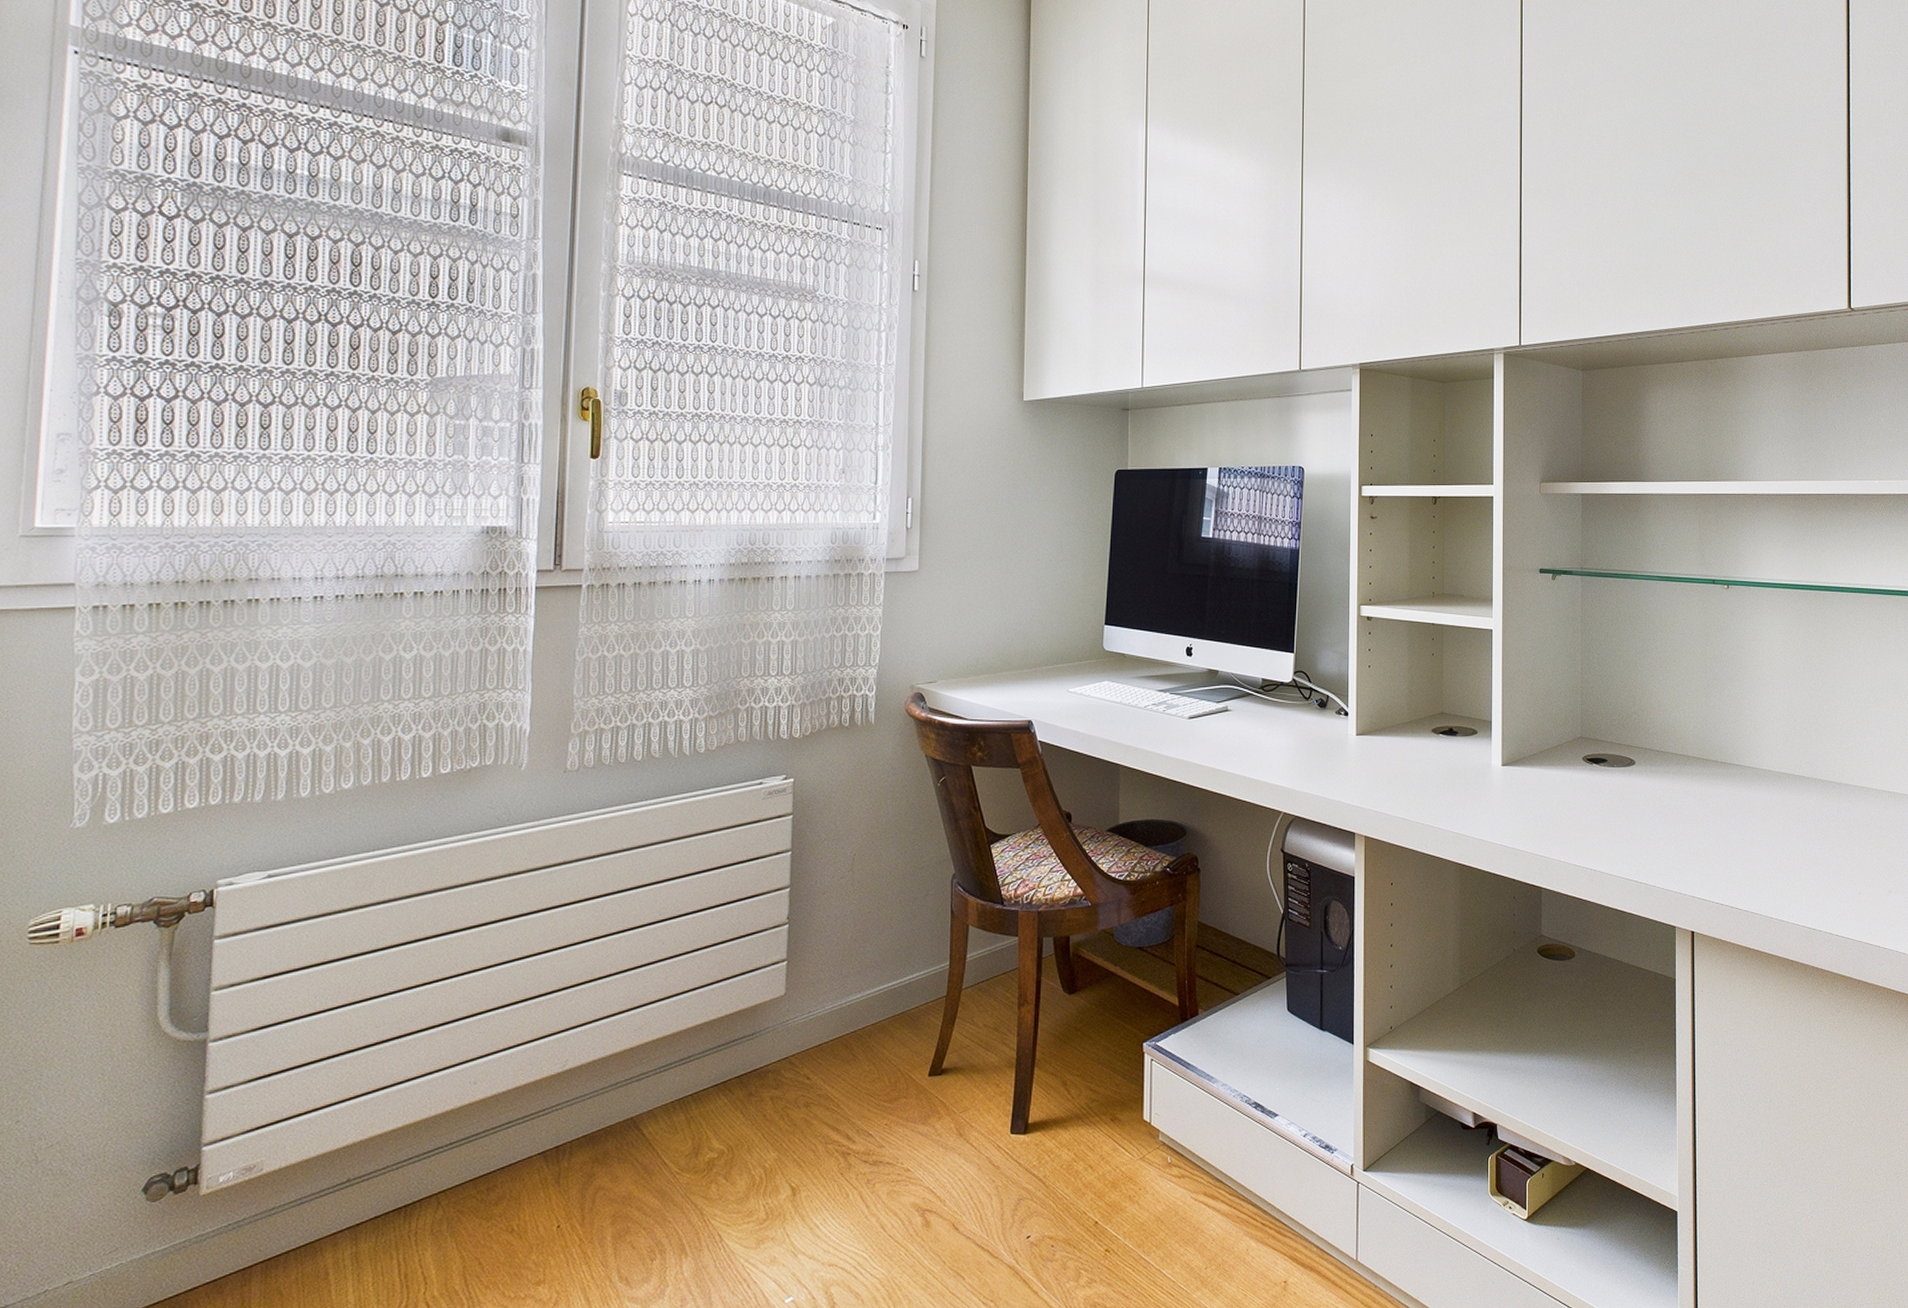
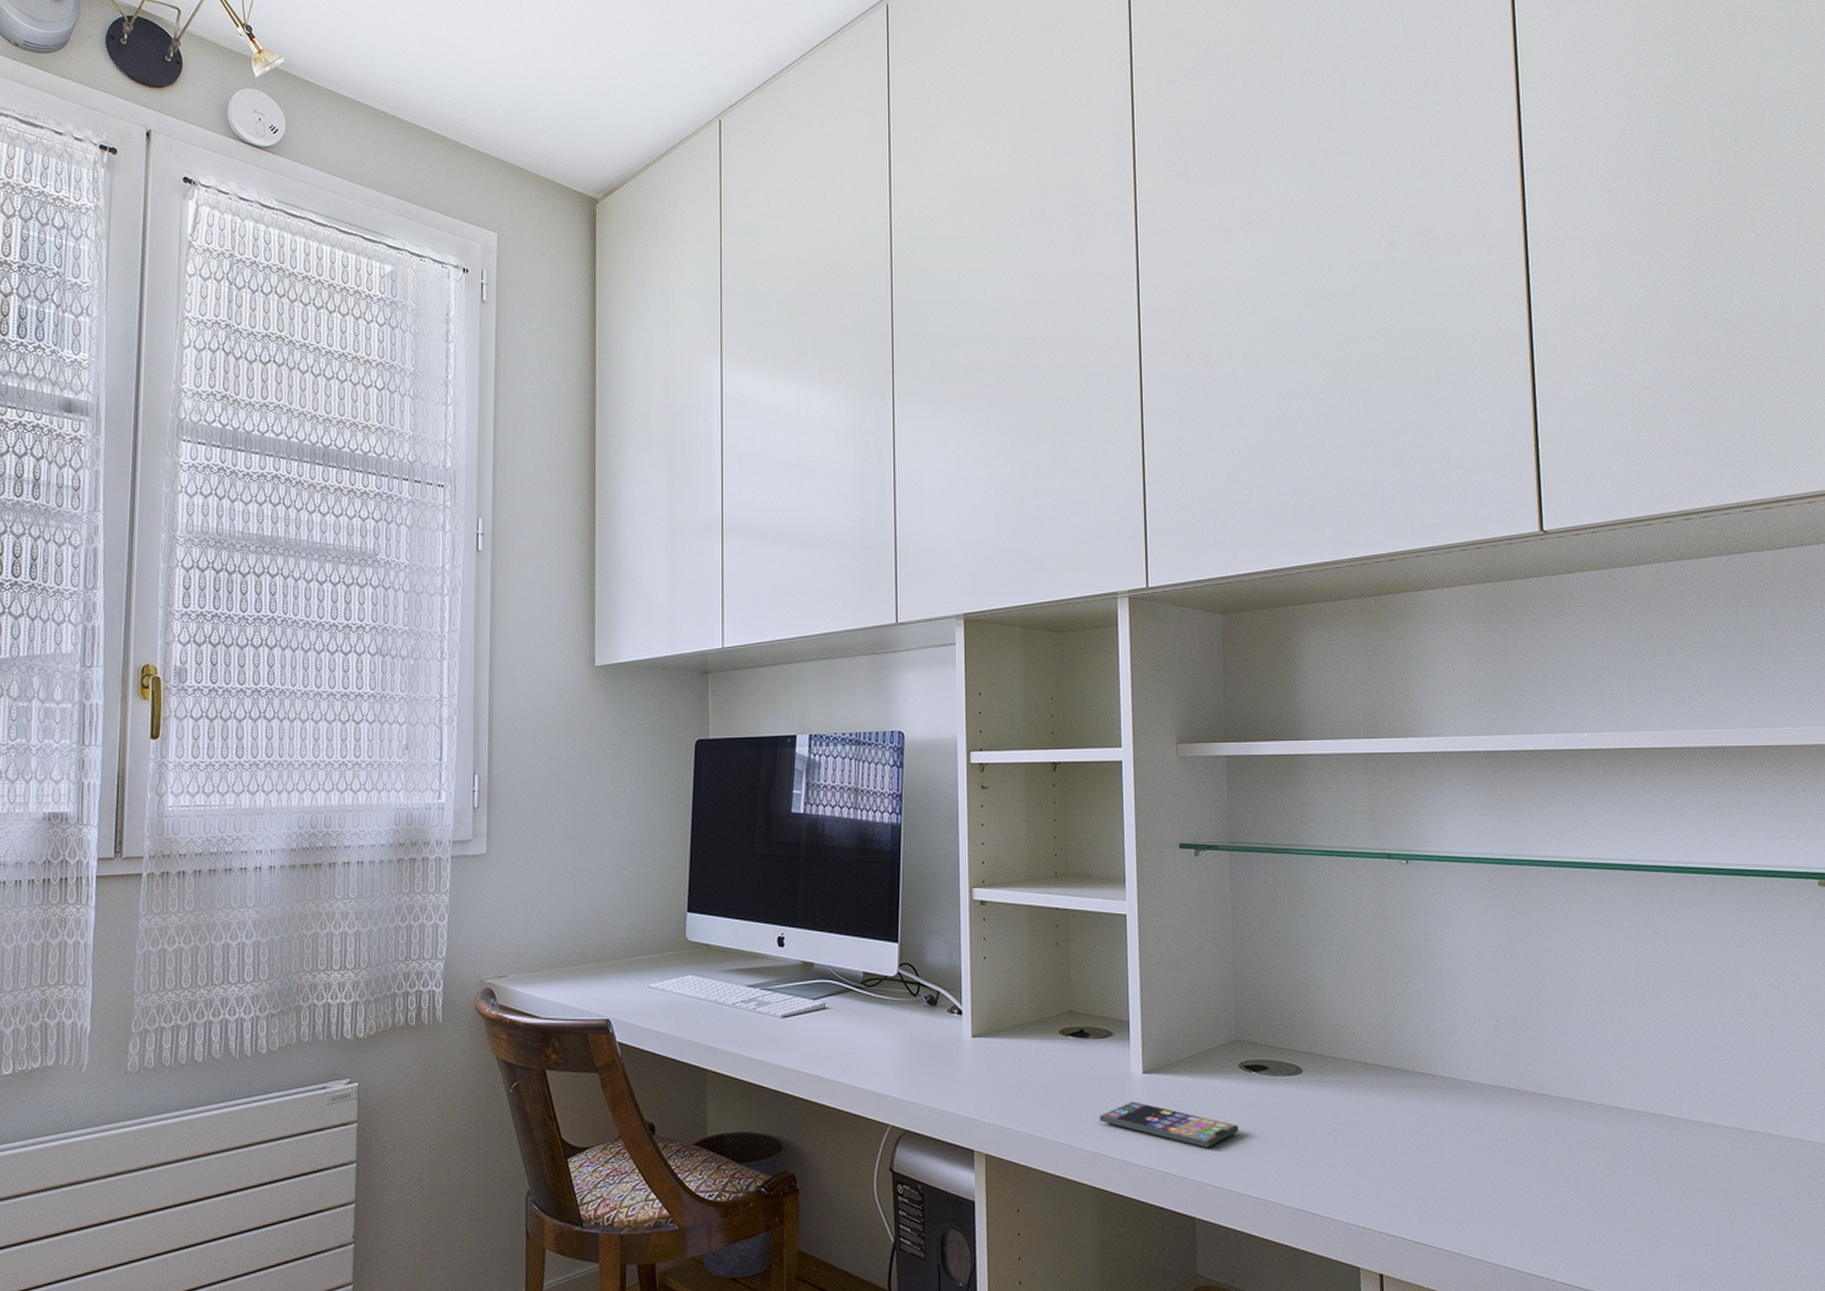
smartphone: none [1464,789,1581,828] -> present [1099,1100,1239,1147]

